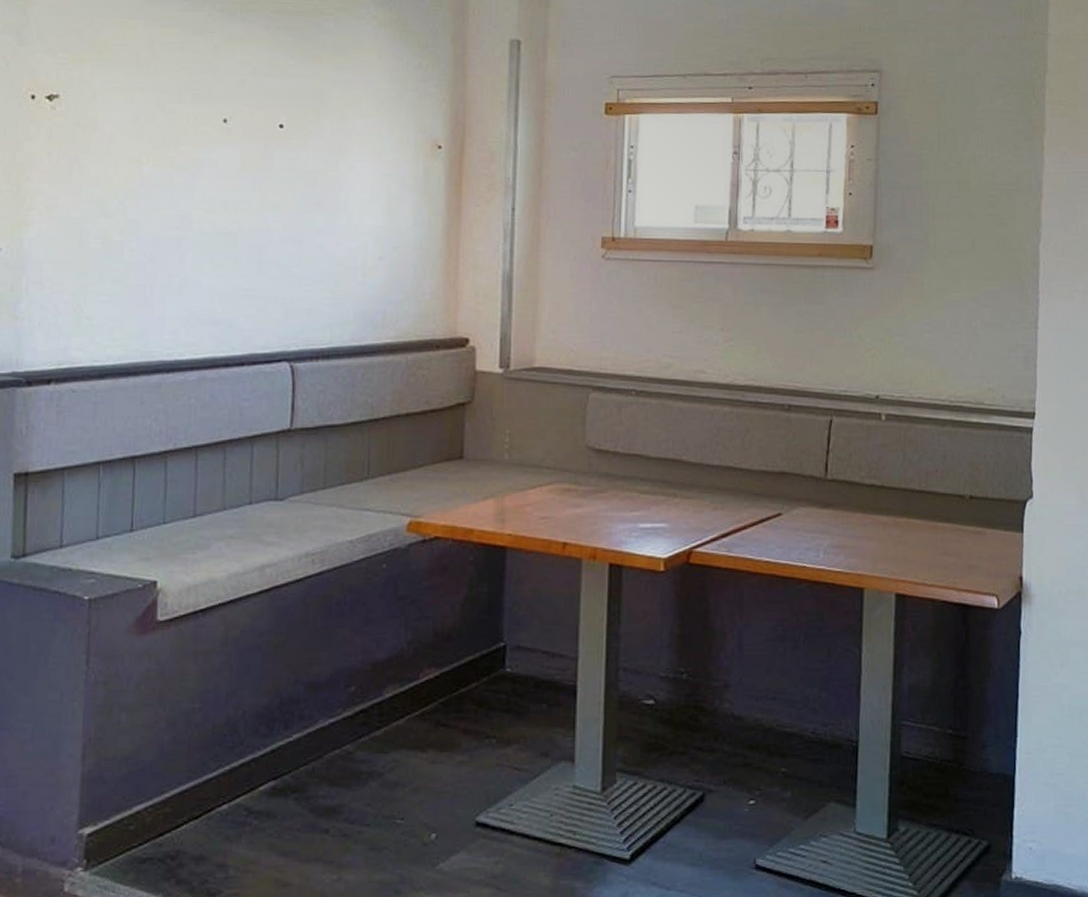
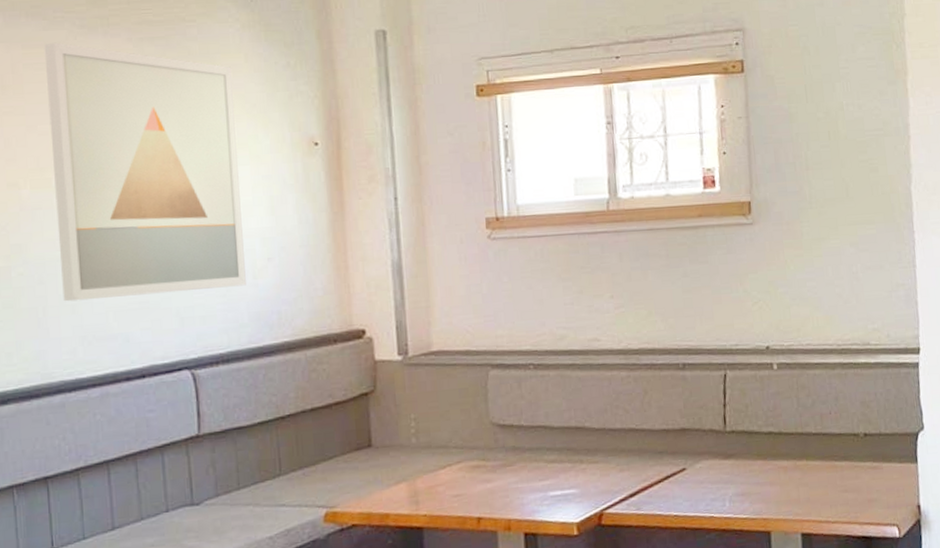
wall art: none [172,23,364,283] -> present [44,42,246,302]

